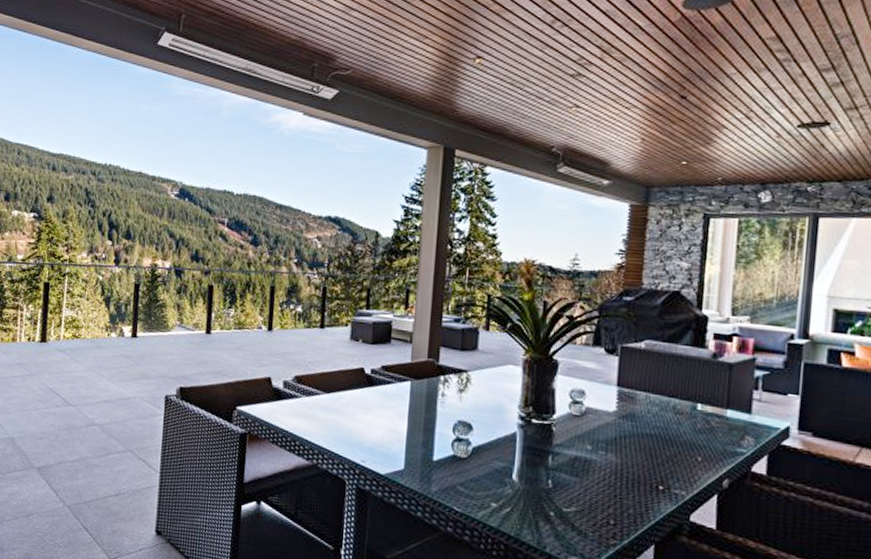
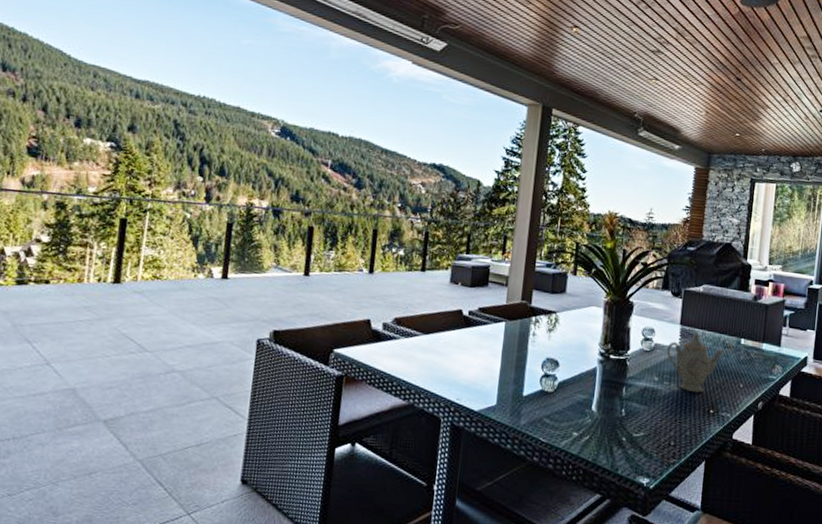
teapot: none [600,394,677,466] -> present [666,331,725,393]

